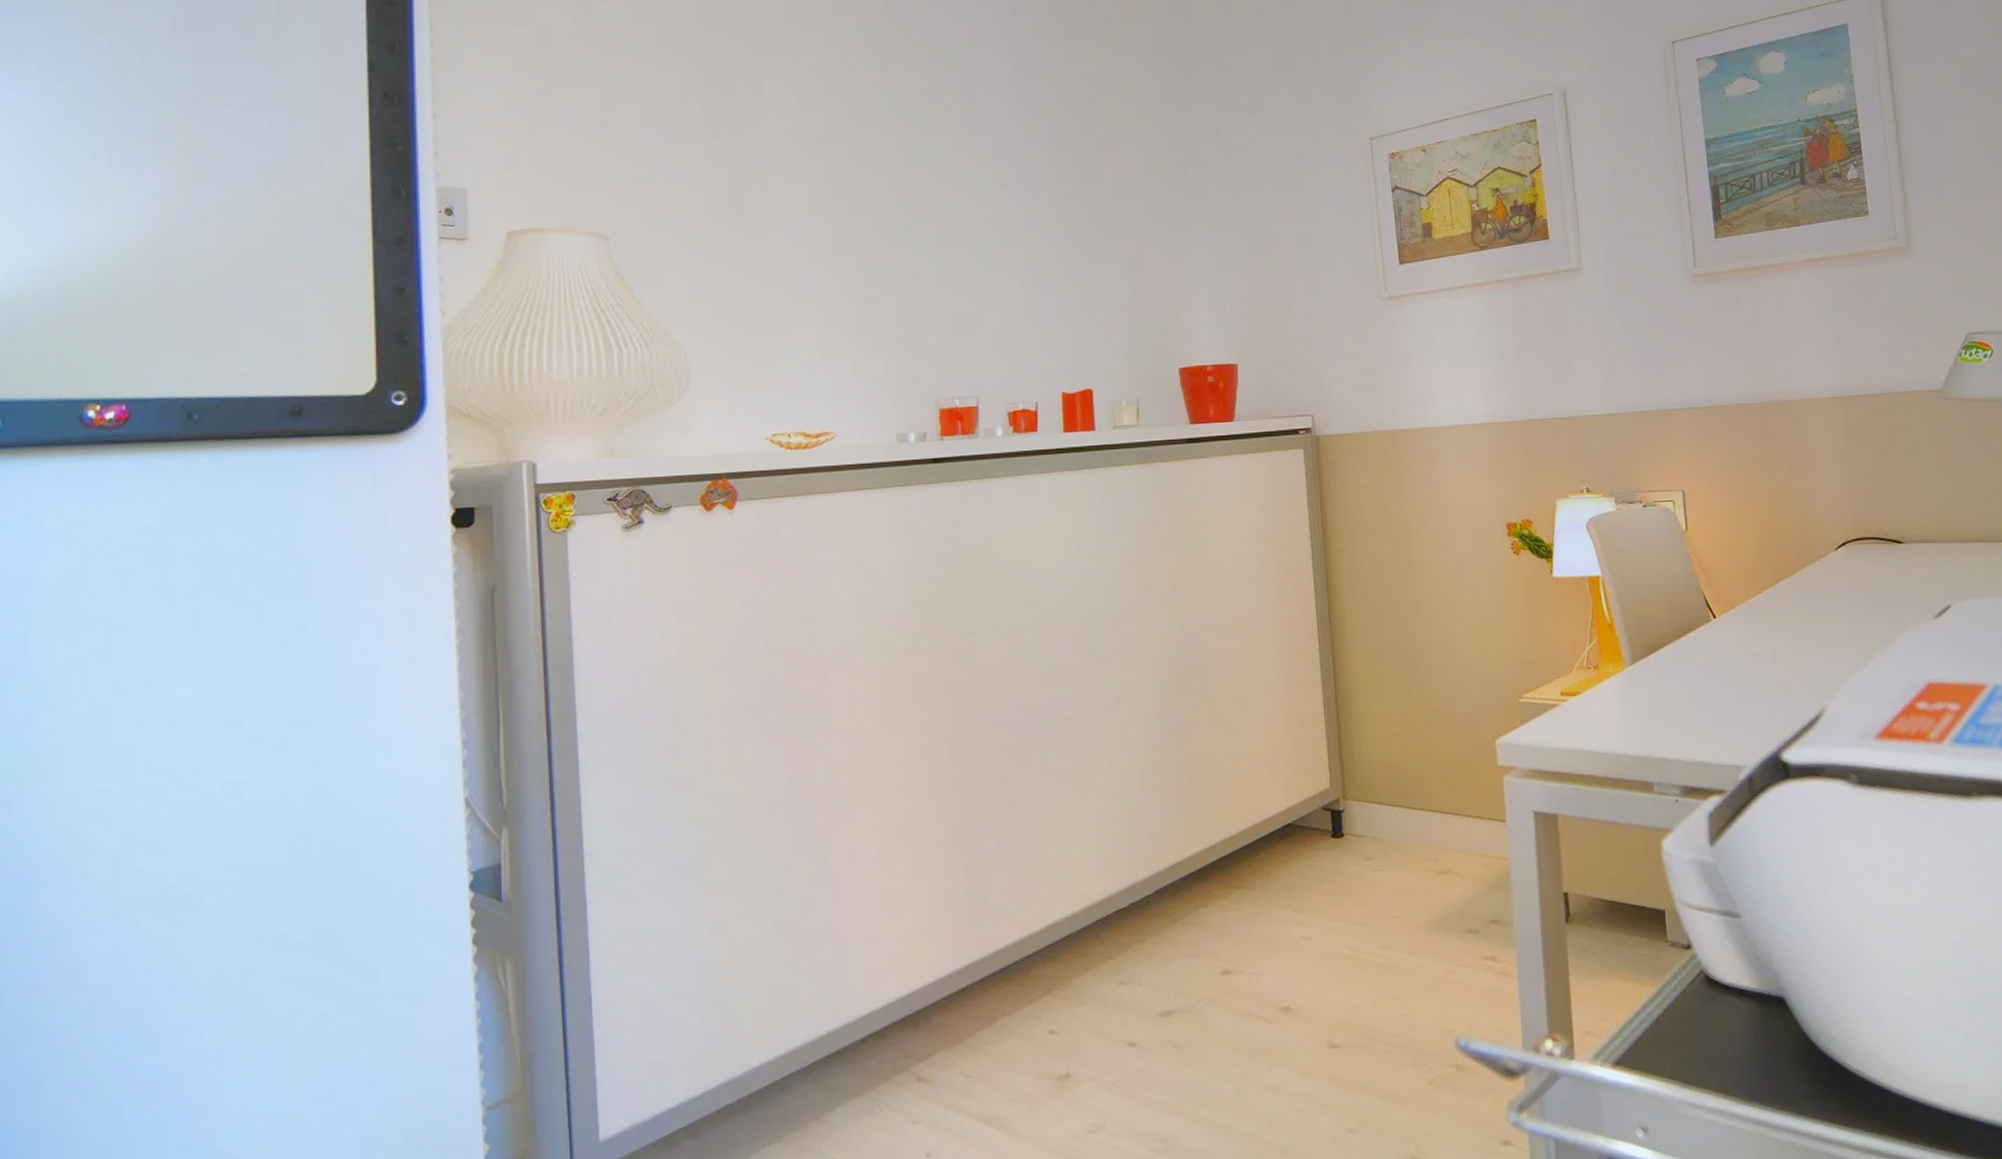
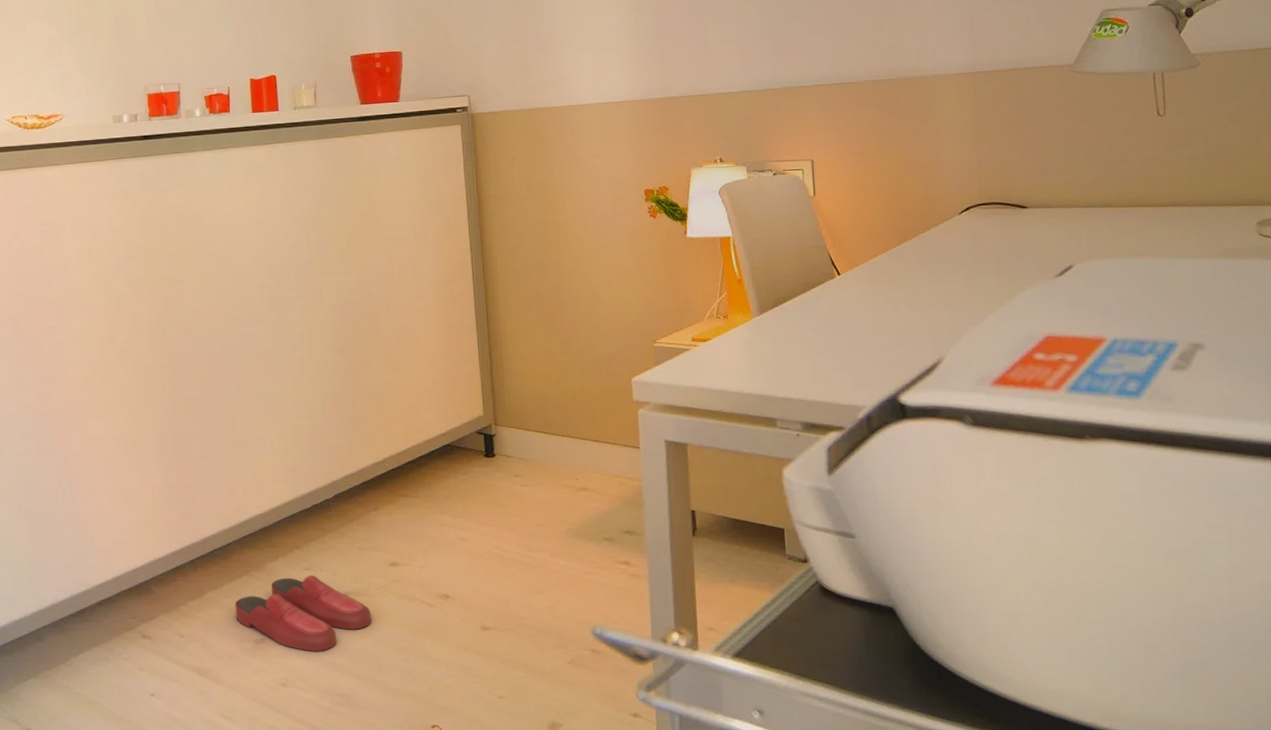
slippers: none [1033,990,1199,1087] -> present [234,575,371,651]

